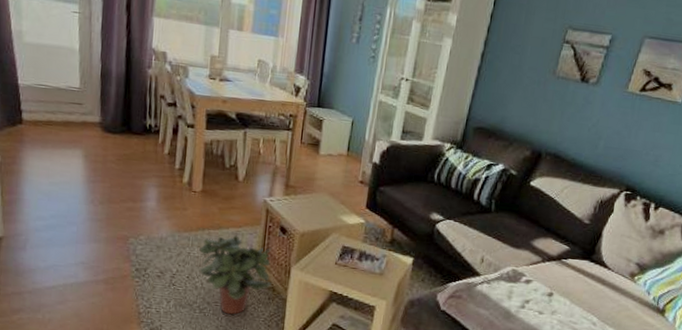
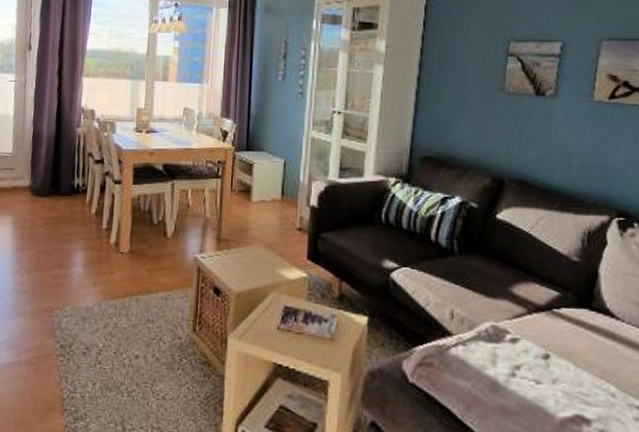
potted plant: present [199,235,272,315] -> none [127,300,206,398]

